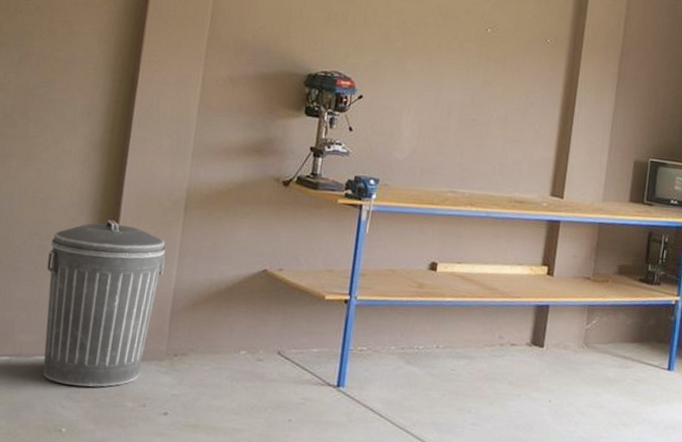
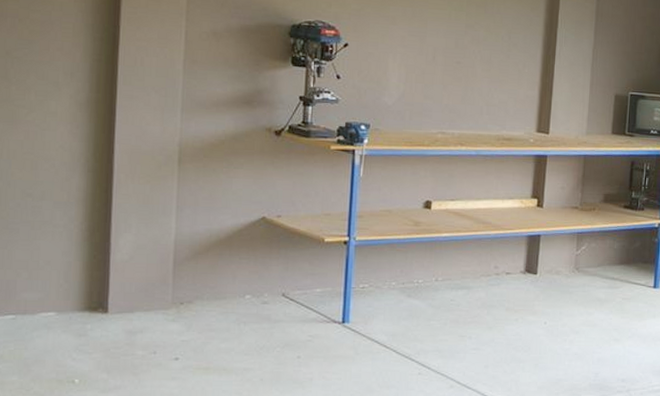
trash can: present [42,219,166,387] -> none [44,177,163,338]

